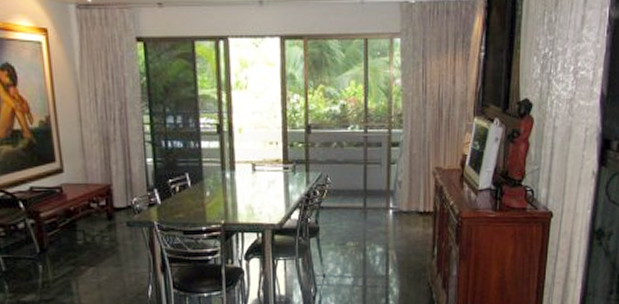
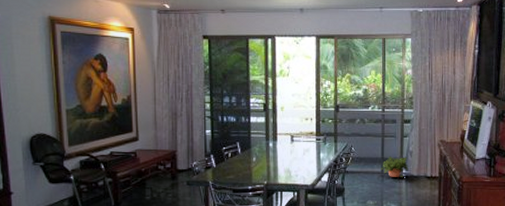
potted plant: none [363,187,397,213] -> present [381,156,409,177]

